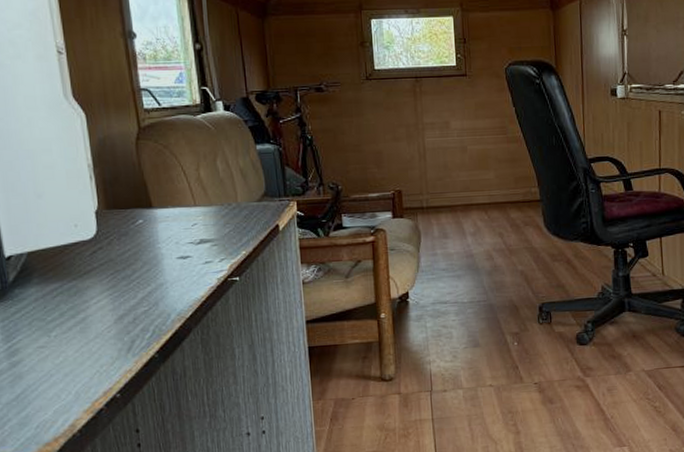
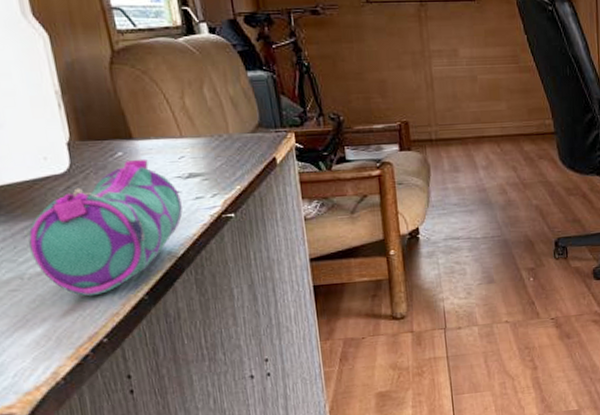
pencil case: none [57,226,193,354] -> present [28,158,183,297]

